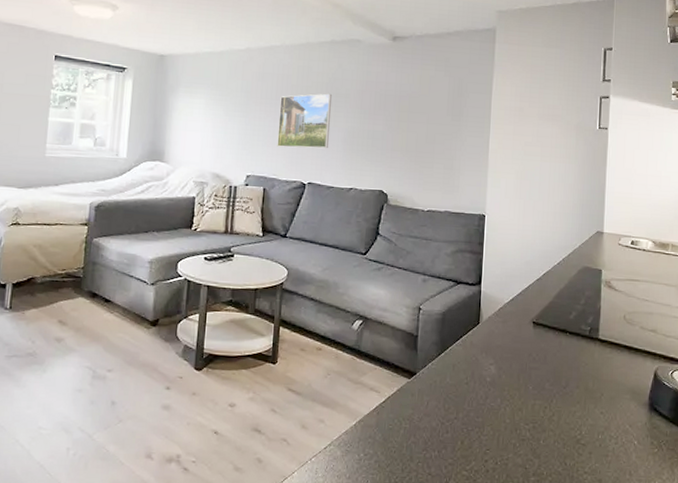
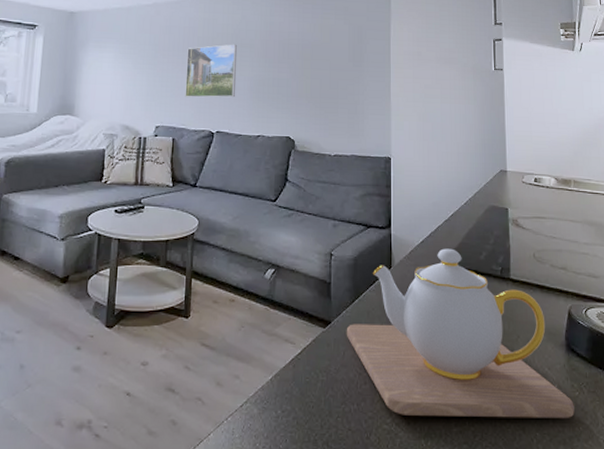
teapot: none [430,307,652,473] -> present [346,248,575,418]

